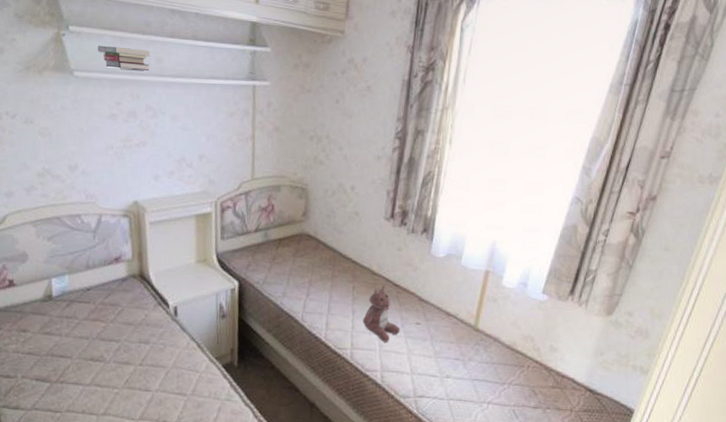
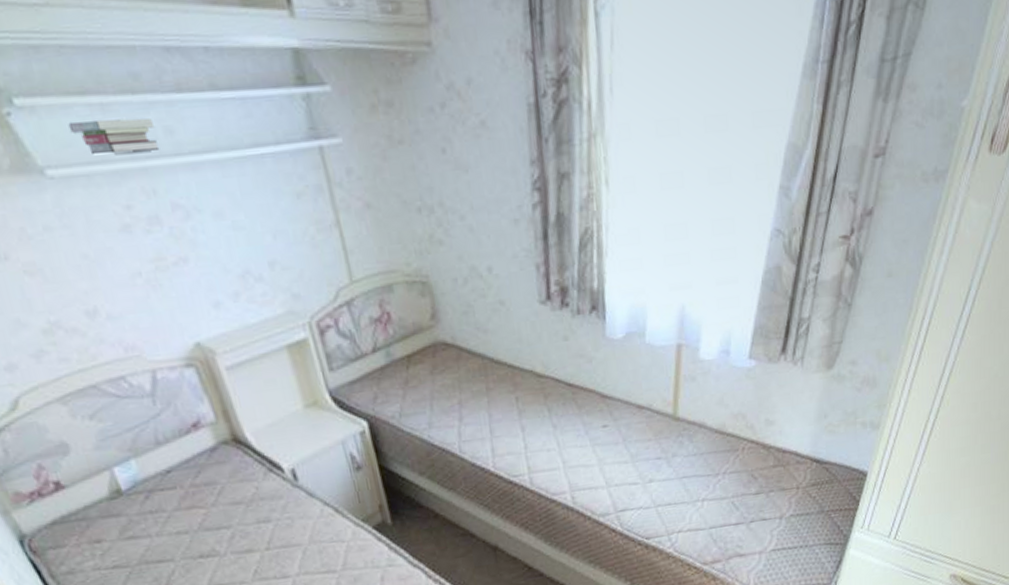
stuffed animal: present [363,285,400,343] -> none [536,387,585,458]

